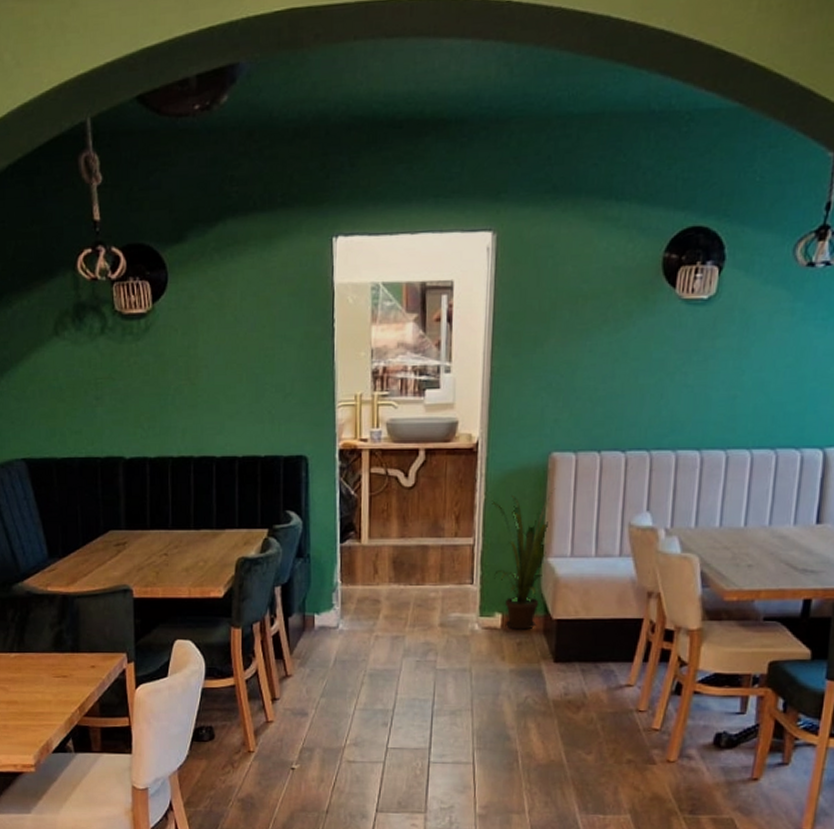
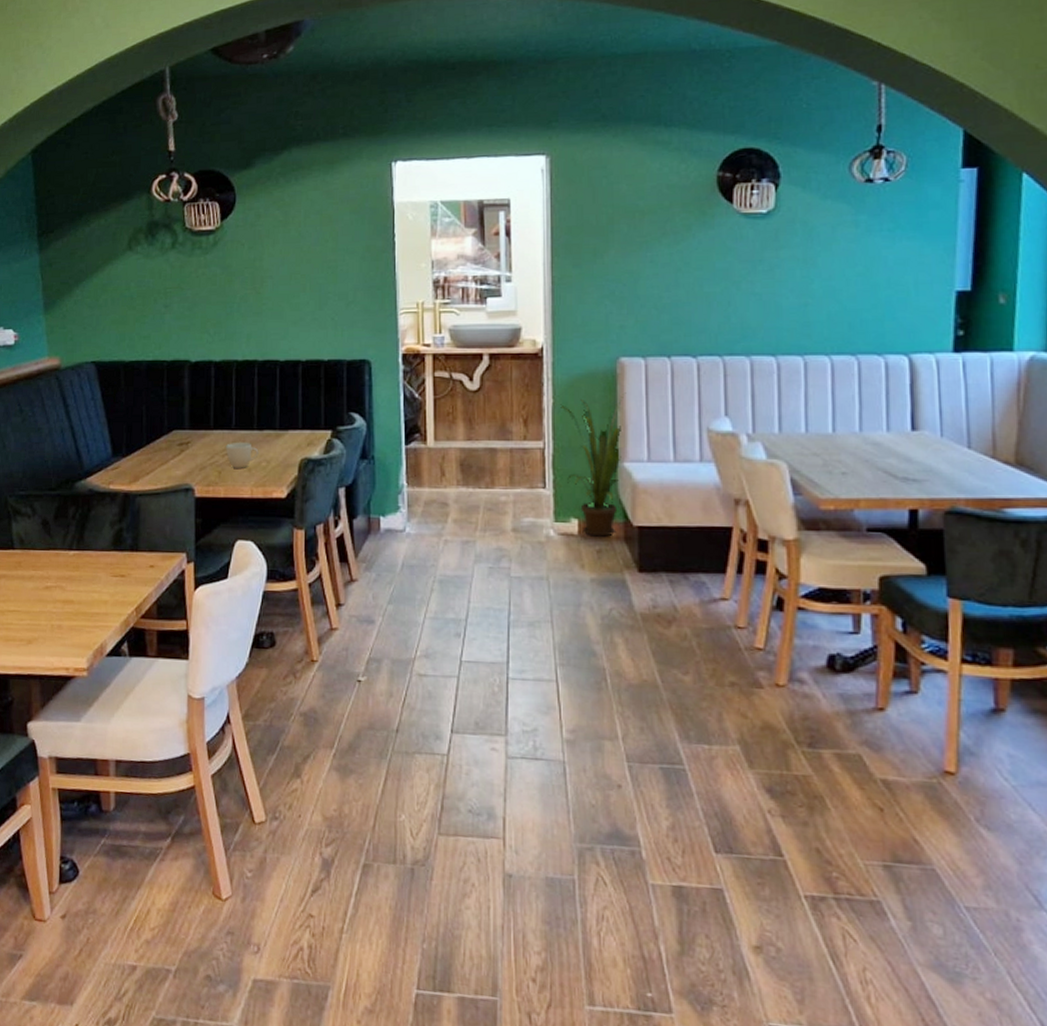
cup: none [162,541,196,568] -> present [225,442,259,468]

